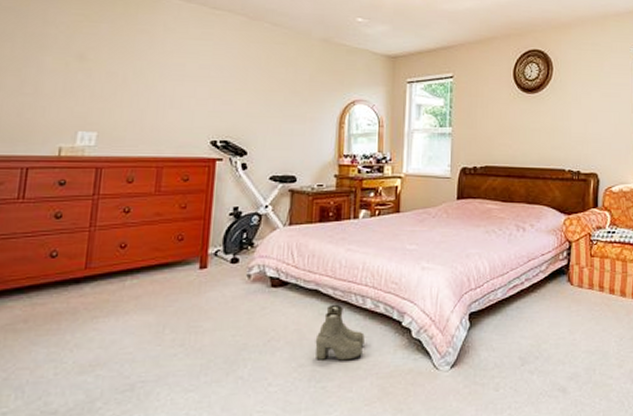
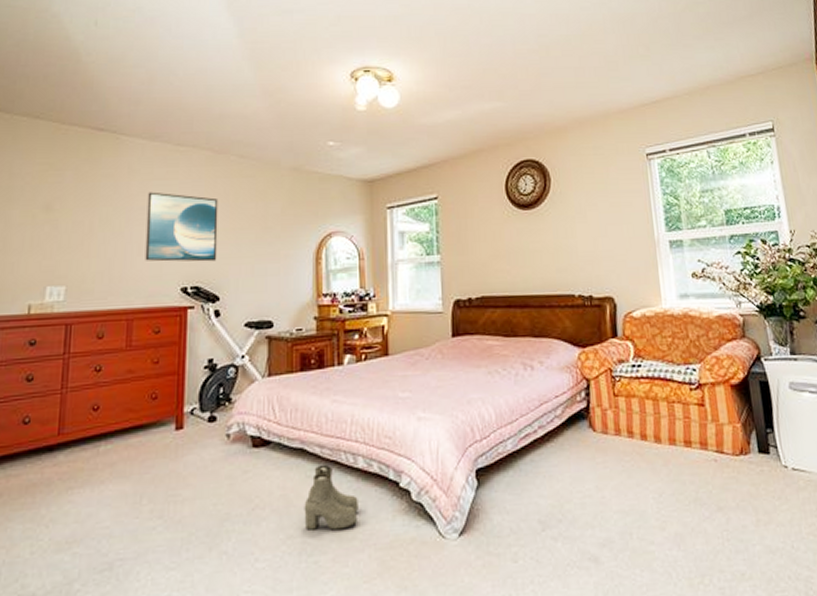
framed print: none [177,50,251,119] -> present [145,191,219,262]

